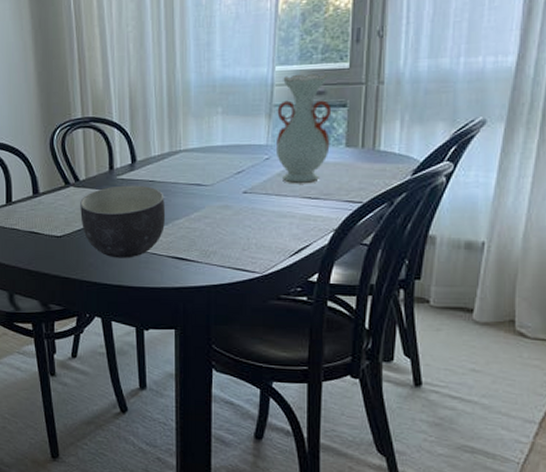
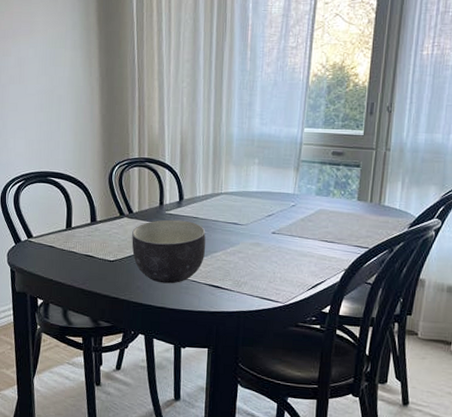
vase: present [277,74,332,184] -> none [301,136,348,230]

